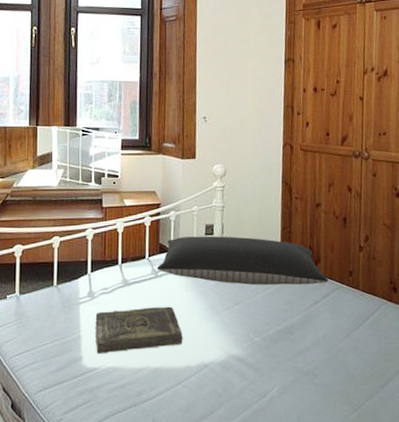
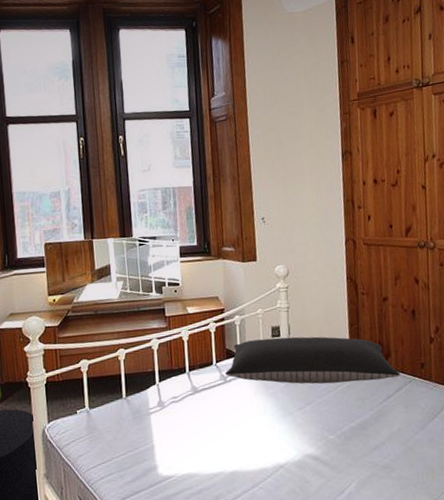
book: present [95,306,183,353] -> none [167,410,257,461]

